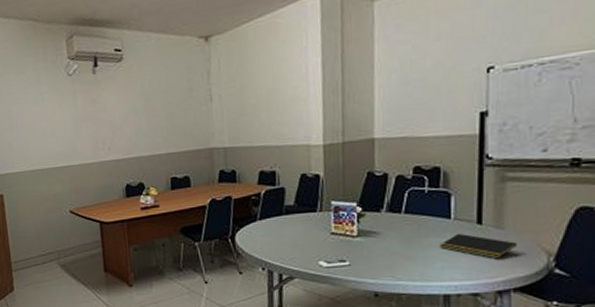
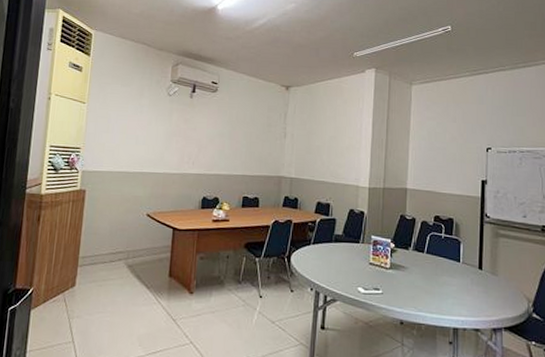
notepad: present [439,233,518,259] -> none [451,275,507,301]

